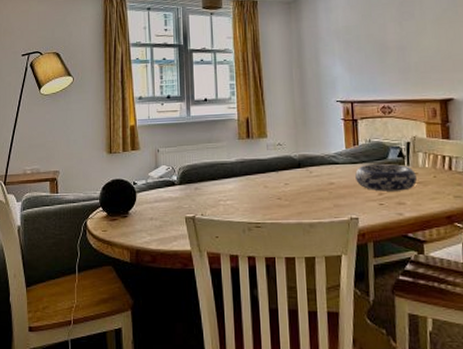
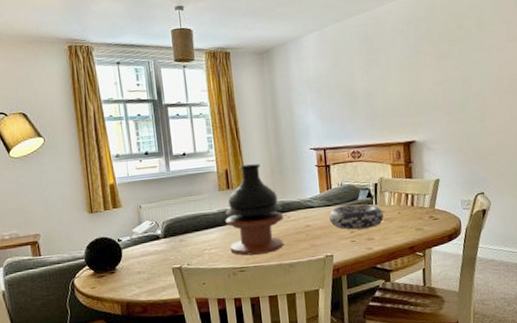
vase: none [244,114,306,210] -> present [225,164,284,256]

